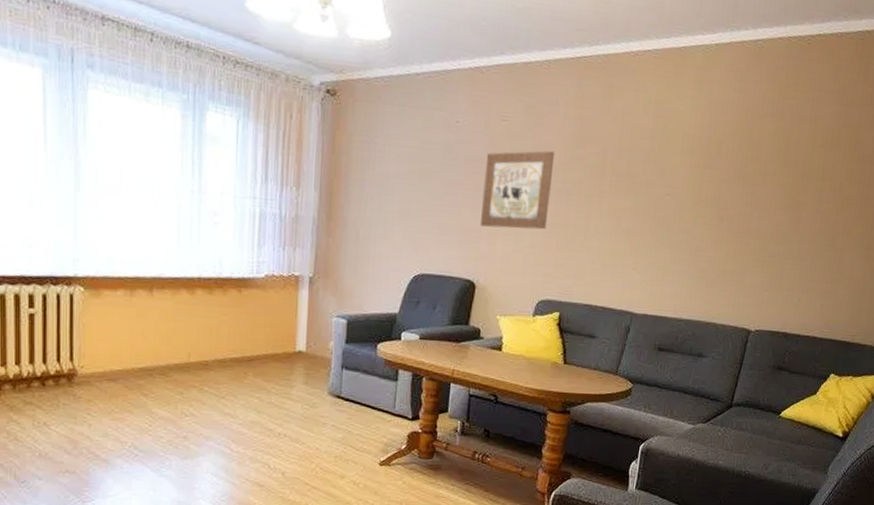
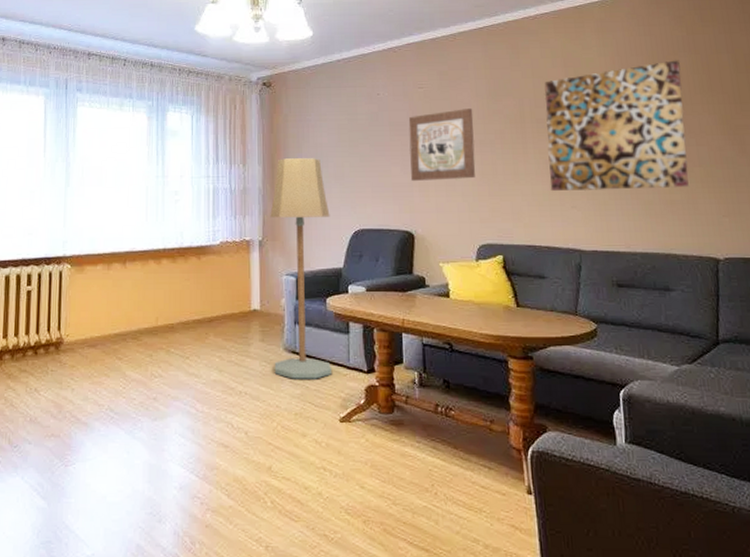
floor lamp: none [316,186,390,424] -> present [270,158,333,379]
wall art: none [616,124,765,259] -> present [544,60,689,191]

